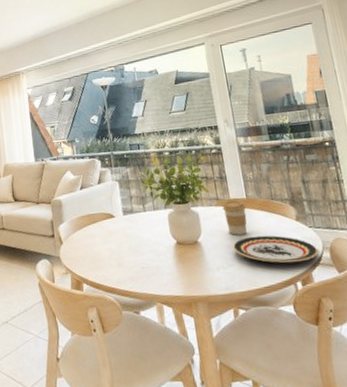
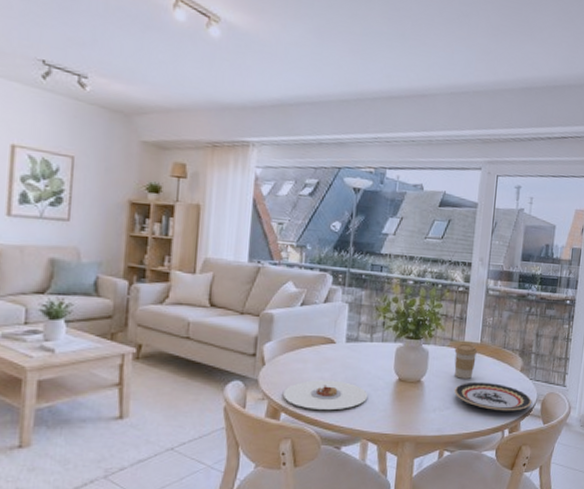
plate: none [81,250,154,279] -> present [282,380,368,409]

